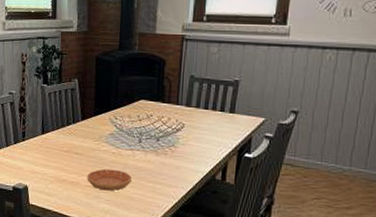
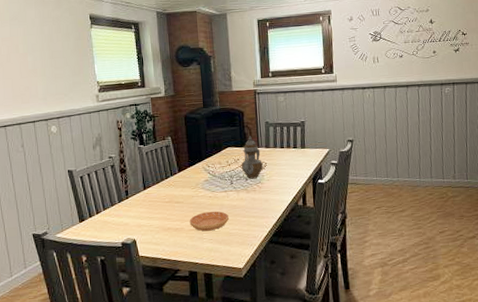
teapot: none [153,90,181,141] -> present [241,136,264,179]

